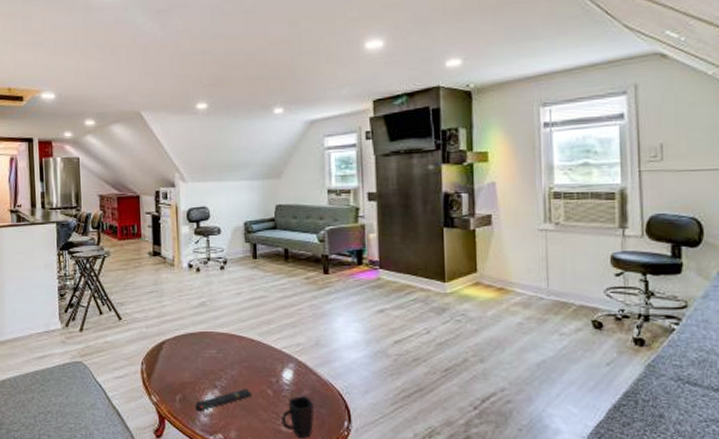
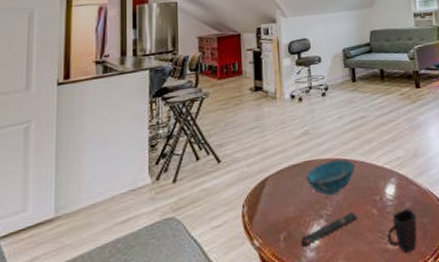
decorative bowl: none [202,334,252,370] -> present [306,158,356,196]

